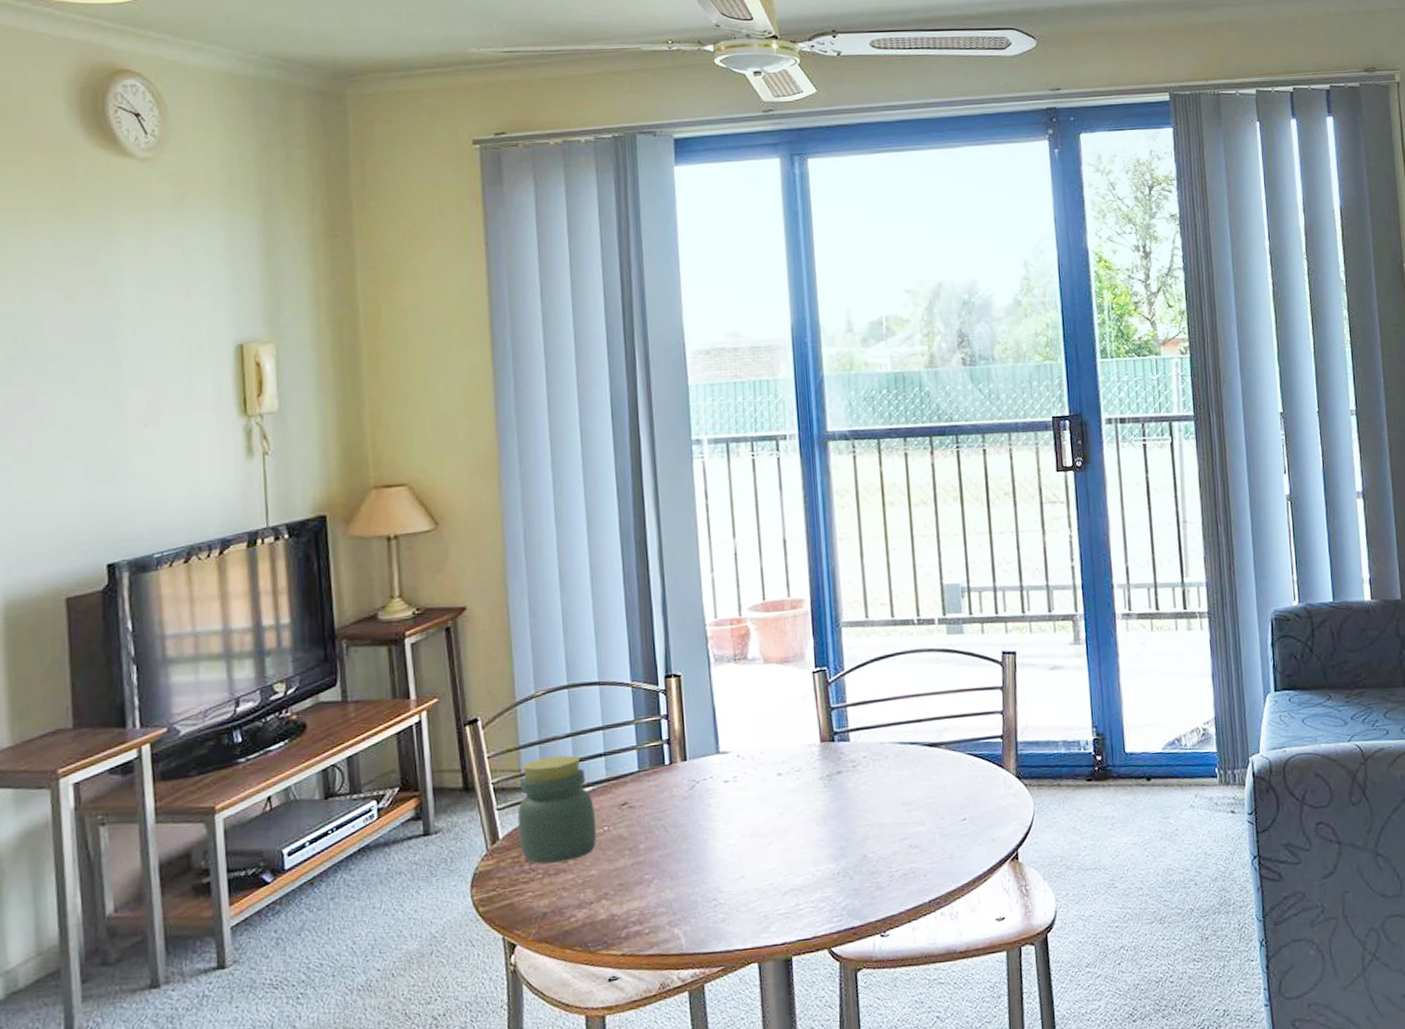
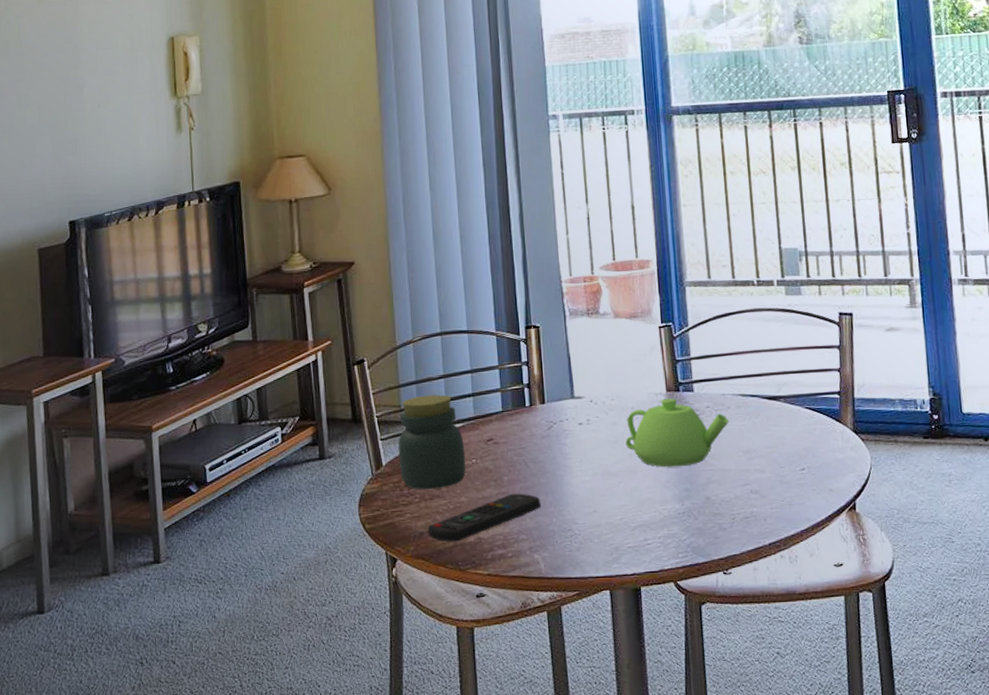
remote control: none [553,862,681,922] -> present [428,493,540,542]
teapot: none [776,749,888,825] -> present [626,398,729,467]

